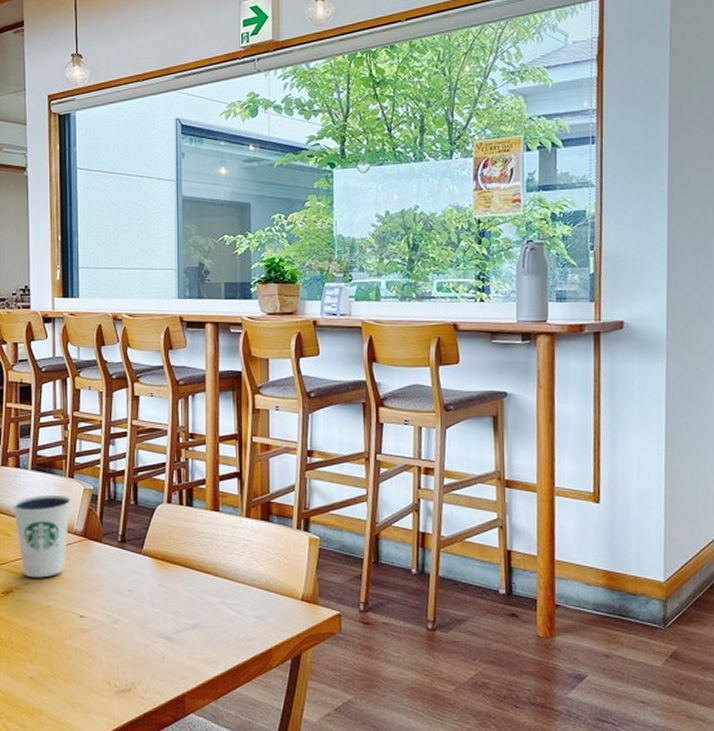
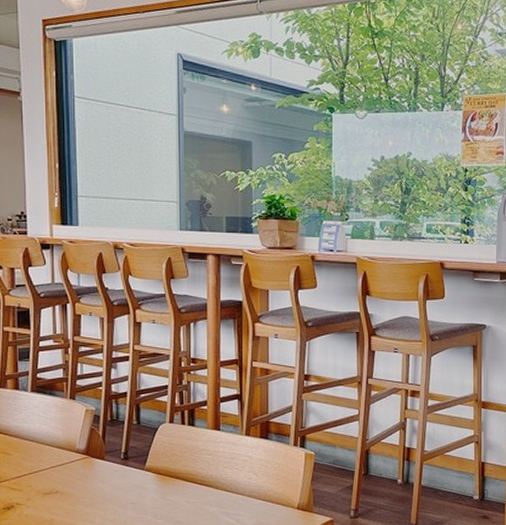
dixie cup: present [13,494,71,578] -> none [12,415,73,494]

